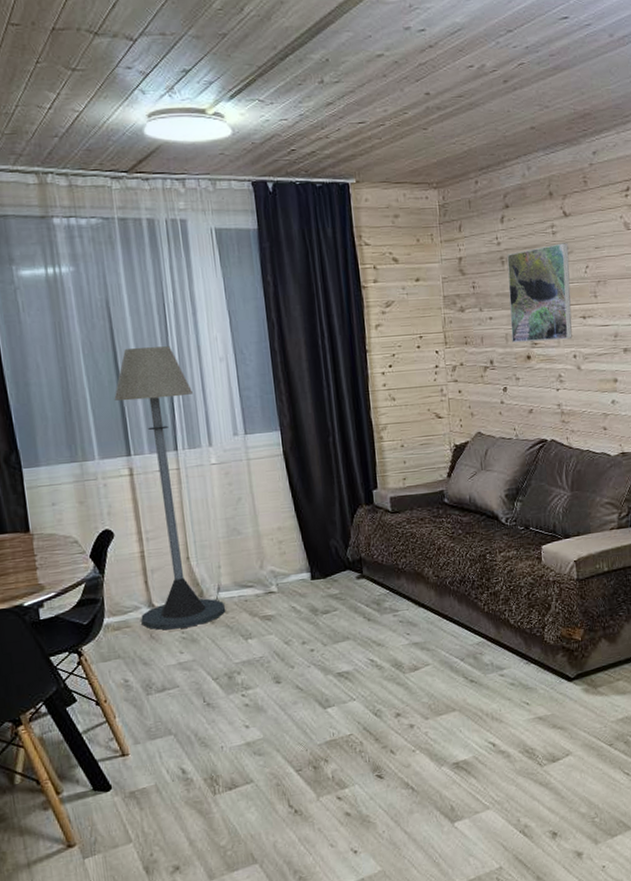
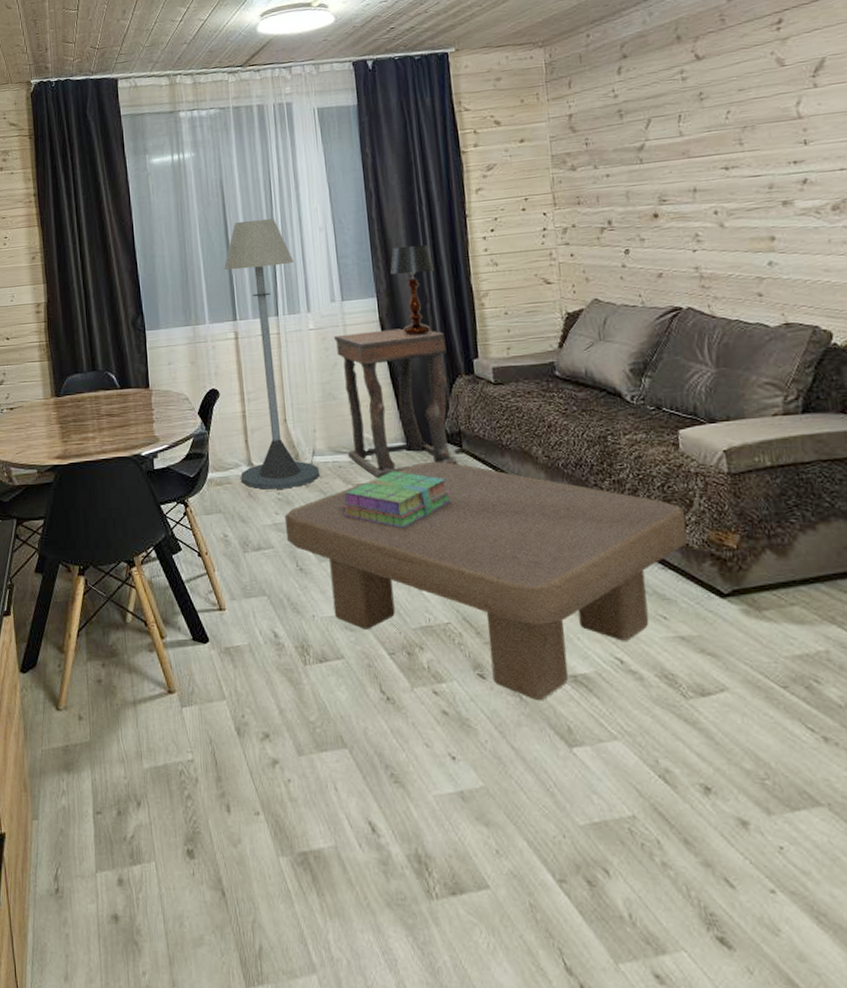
coffee table: none [189,588,546,790] -> present [284,461,688,701]
side table: none [237,461,359,608] -> present [333,328,458,477]
stack of books: none [249,600,353,654] -> present [342,471,451,528]
table lamp: none [293,378,336,468] -> present [390,245,434,335]
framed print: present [507,243,572,342] -> none [626,88,712,200]

